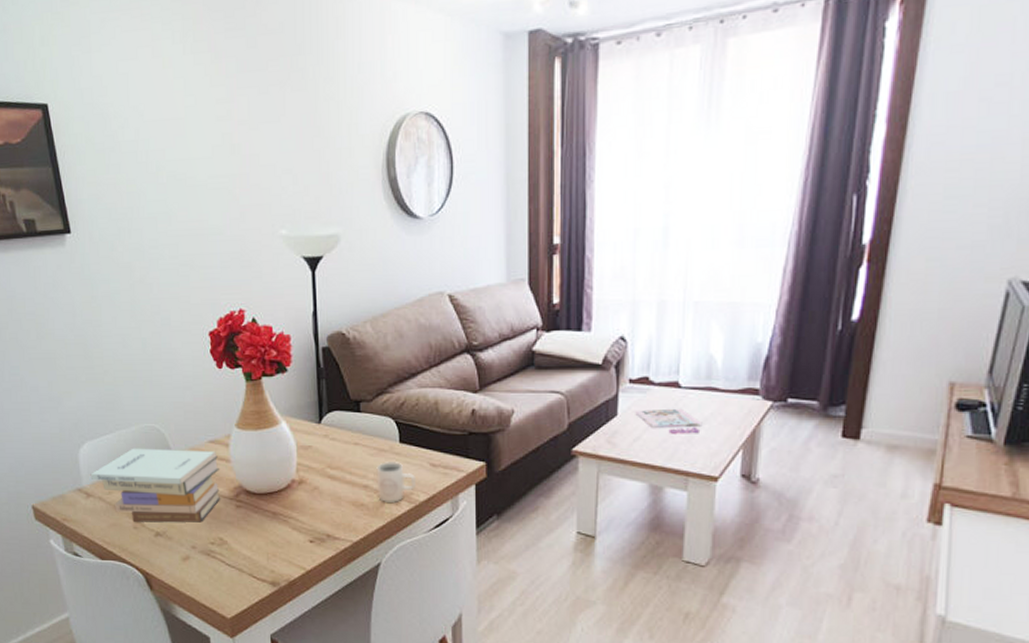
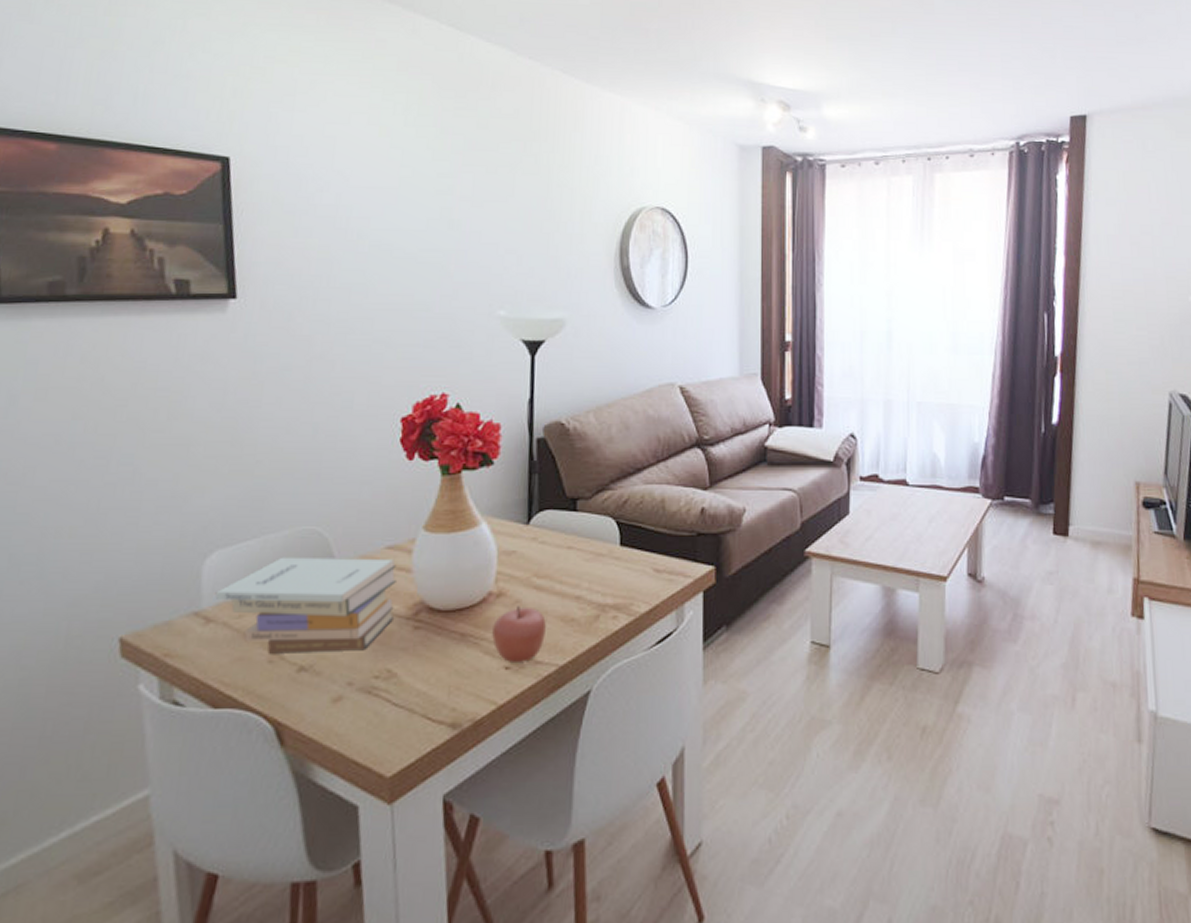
fruit: none [297,491,340,537] -> present [492,605,546,662]
mug: present [376,462,417,504] -> none [591,568,638,617]
magazine: present [635,408,701,434] -> none [866,506,929,533]

